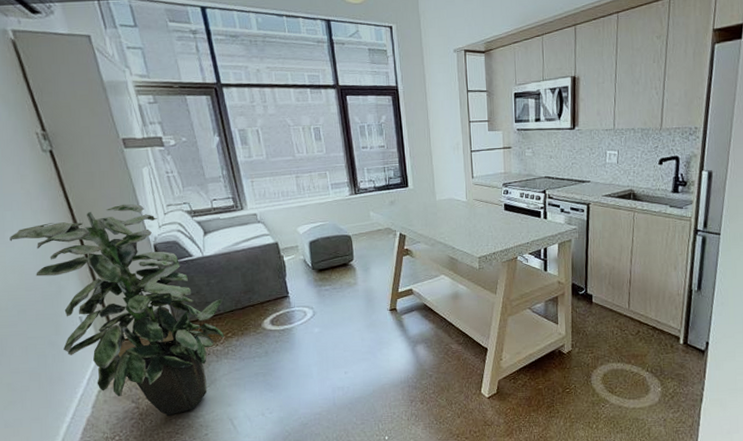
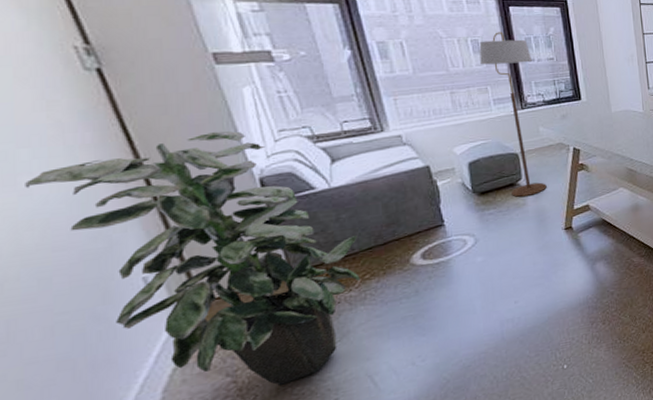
floor lamp: none [320,120,375,276] -> present [479,32,547,197]

